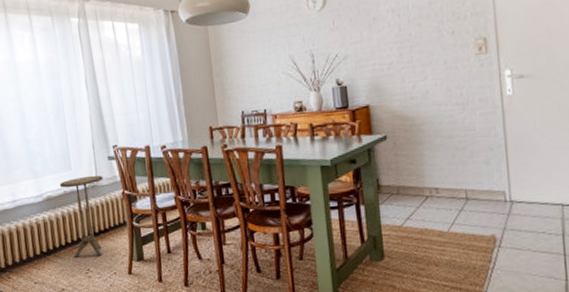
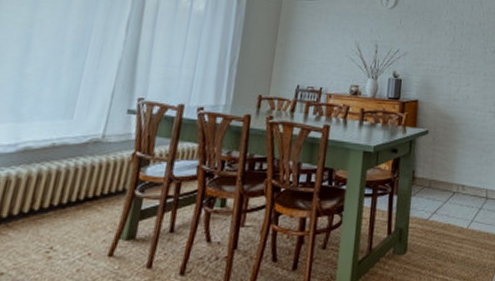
side table: present [59,175,103,258] -> none [34,128,113,230]

